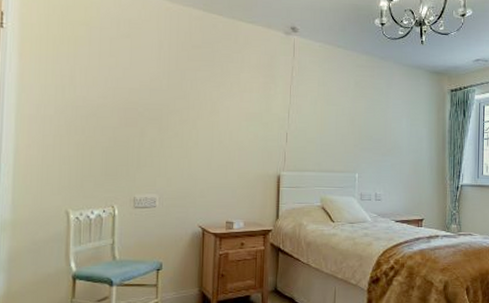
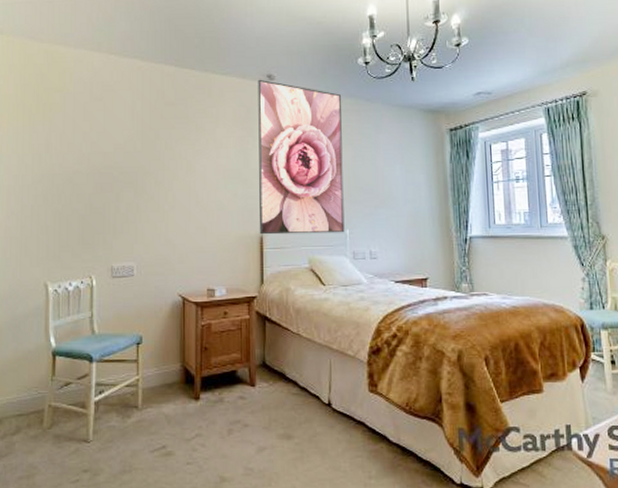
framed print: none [278,30,359,177] -> present [258,79,345,235]

